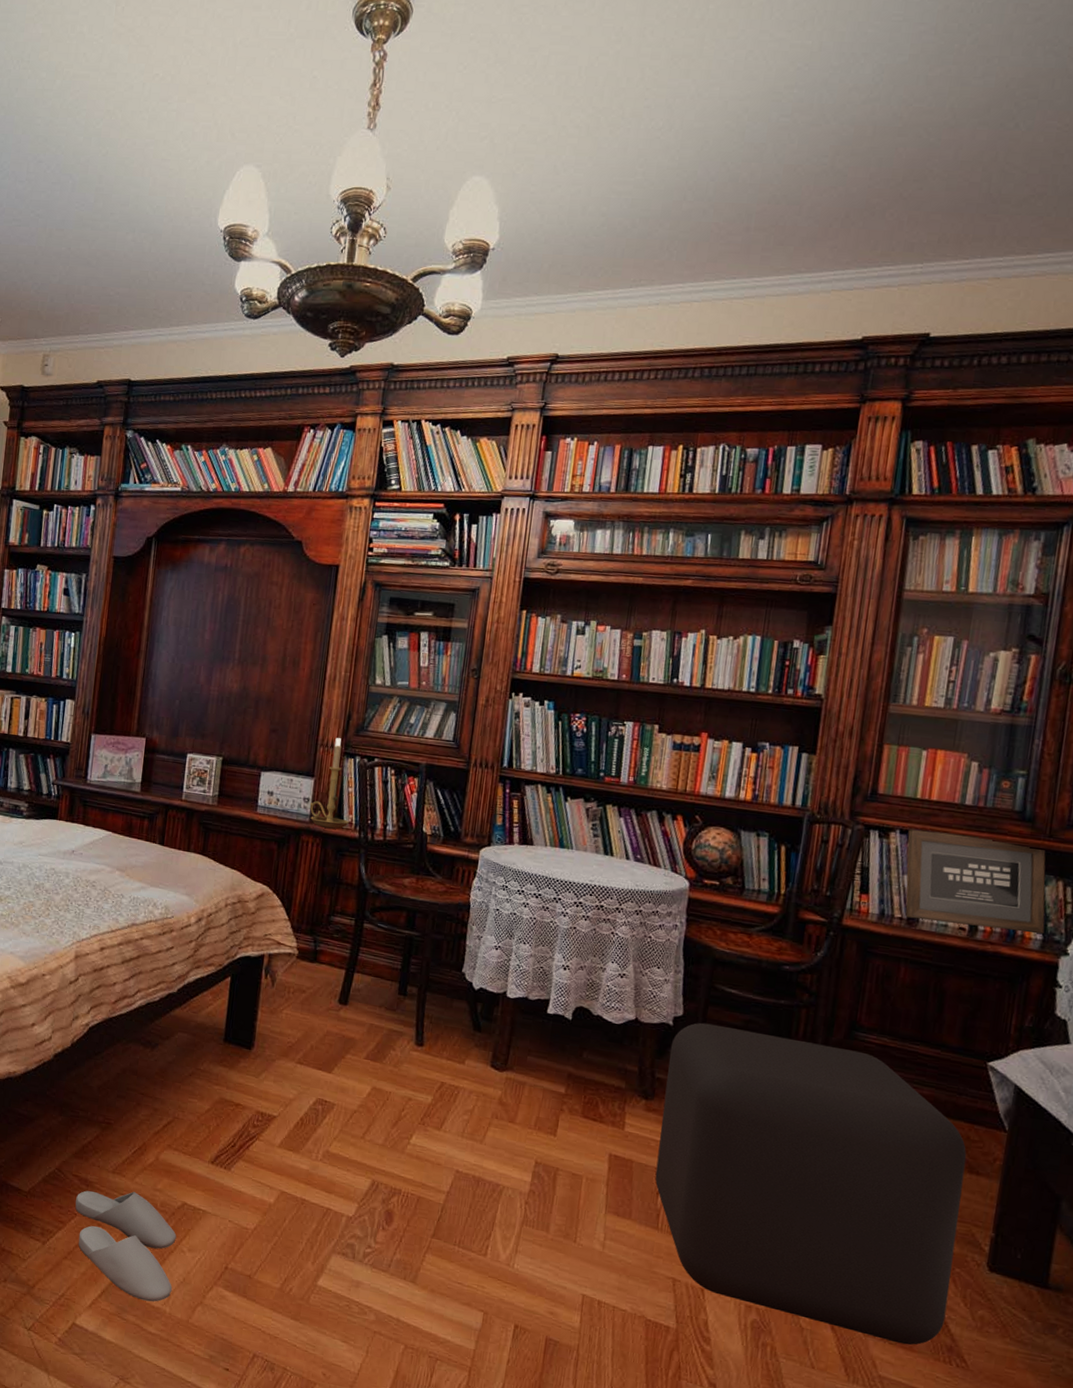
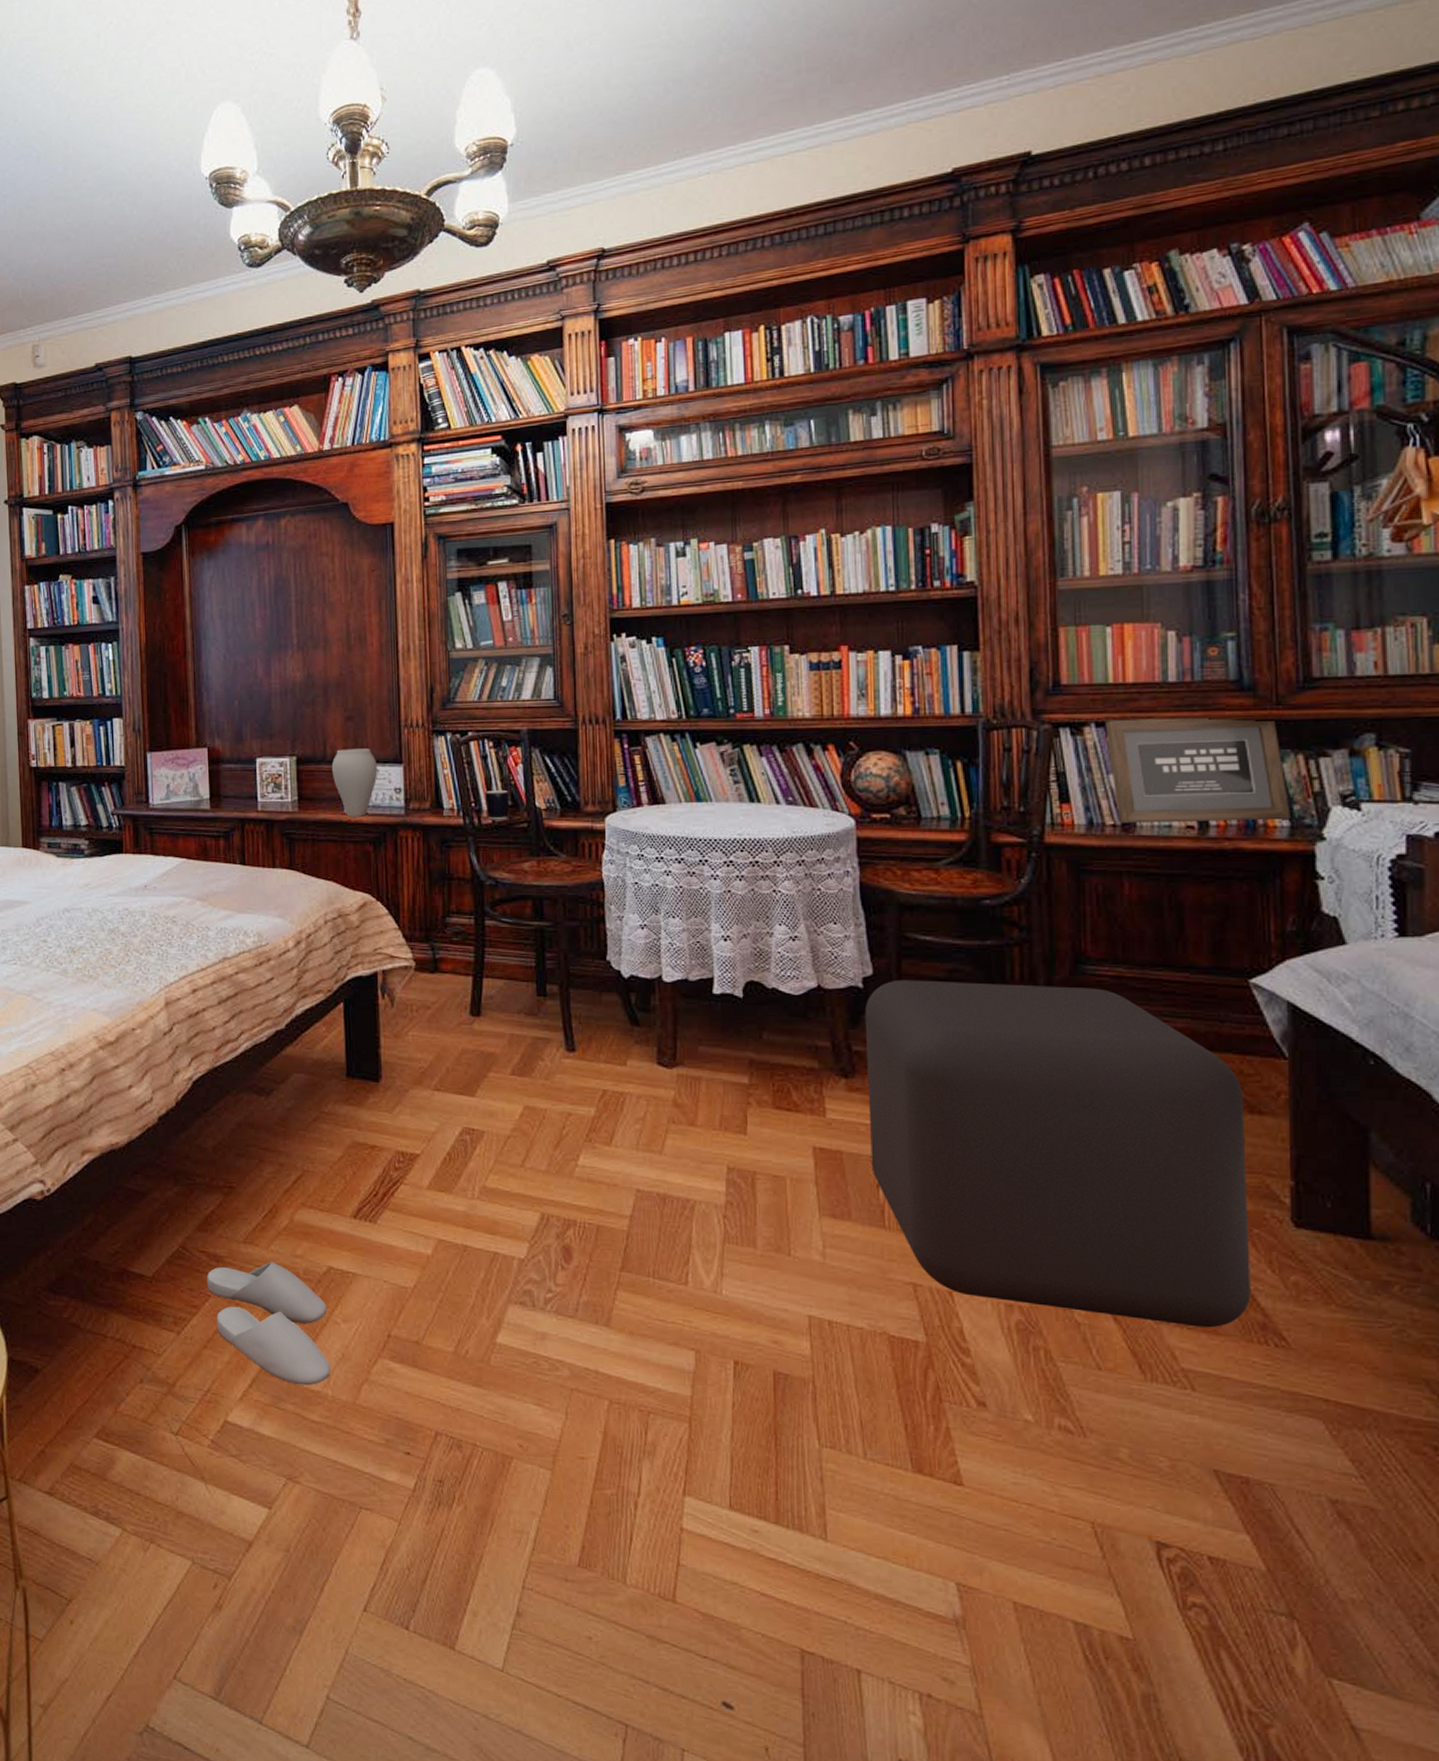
vase: none [251,756,292,820] -> present [331,749,378,818]
candle holder: present [310,738,349,829] -> none [402,715,450,819]
mug: none [379,811,402,839] -> present [485,789,509,820]

